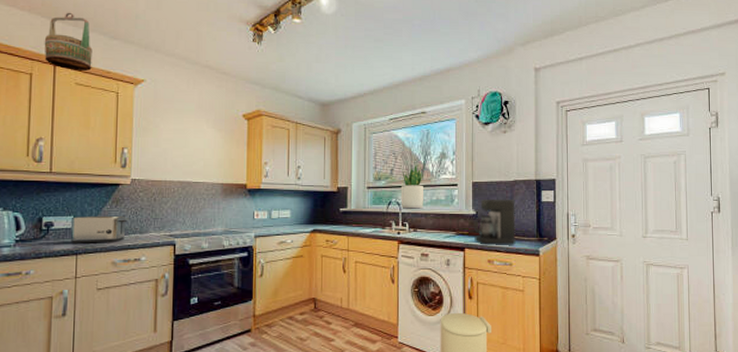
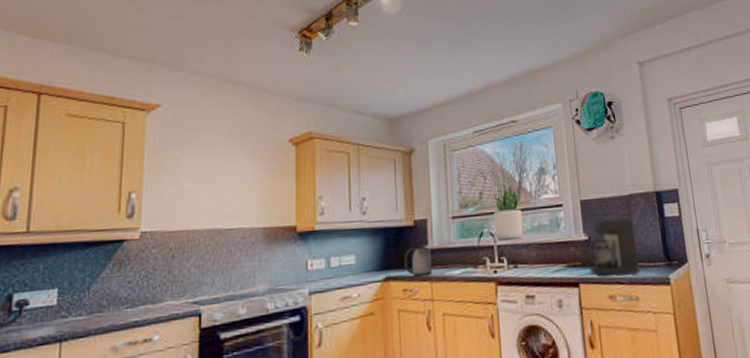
decorative basket: present [44,12,93,72] -> none [25,28,91,100]
toaster: present [70,215,128,245] -> none [51,281,135,328]
kettle: none [328,207,349,232] -> present [404,245,432,278]

